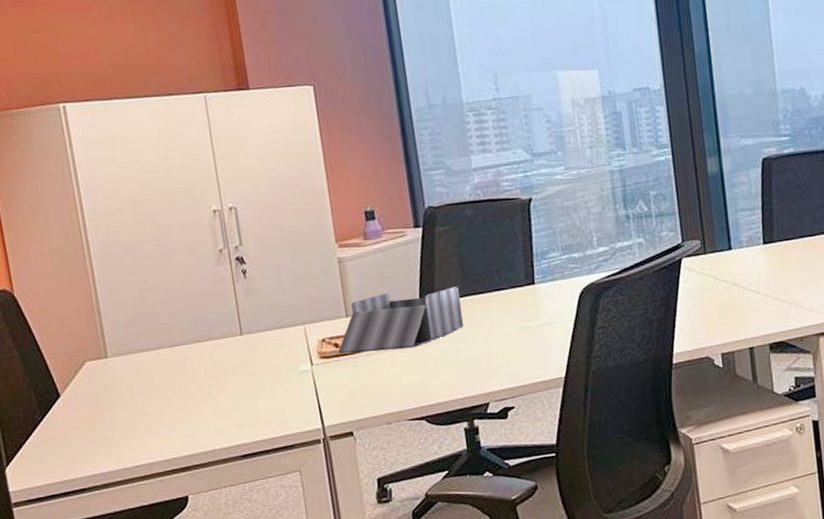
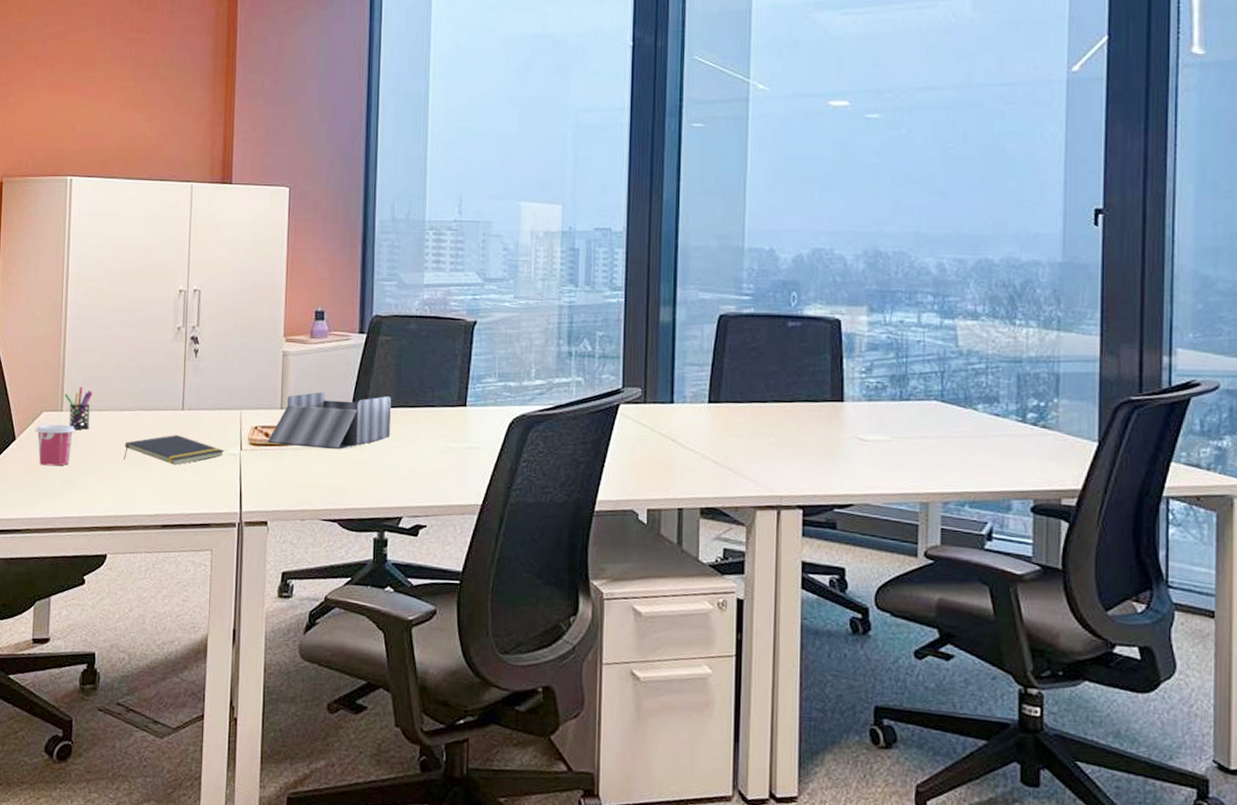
cup: none [81,371,127,418] -> present [35,424,75,466]
pen holder: none [106,329,142,375] -> present [64,387,92,430]
notepad: none [184,361,295,397] -> present [123,435,225,465]

